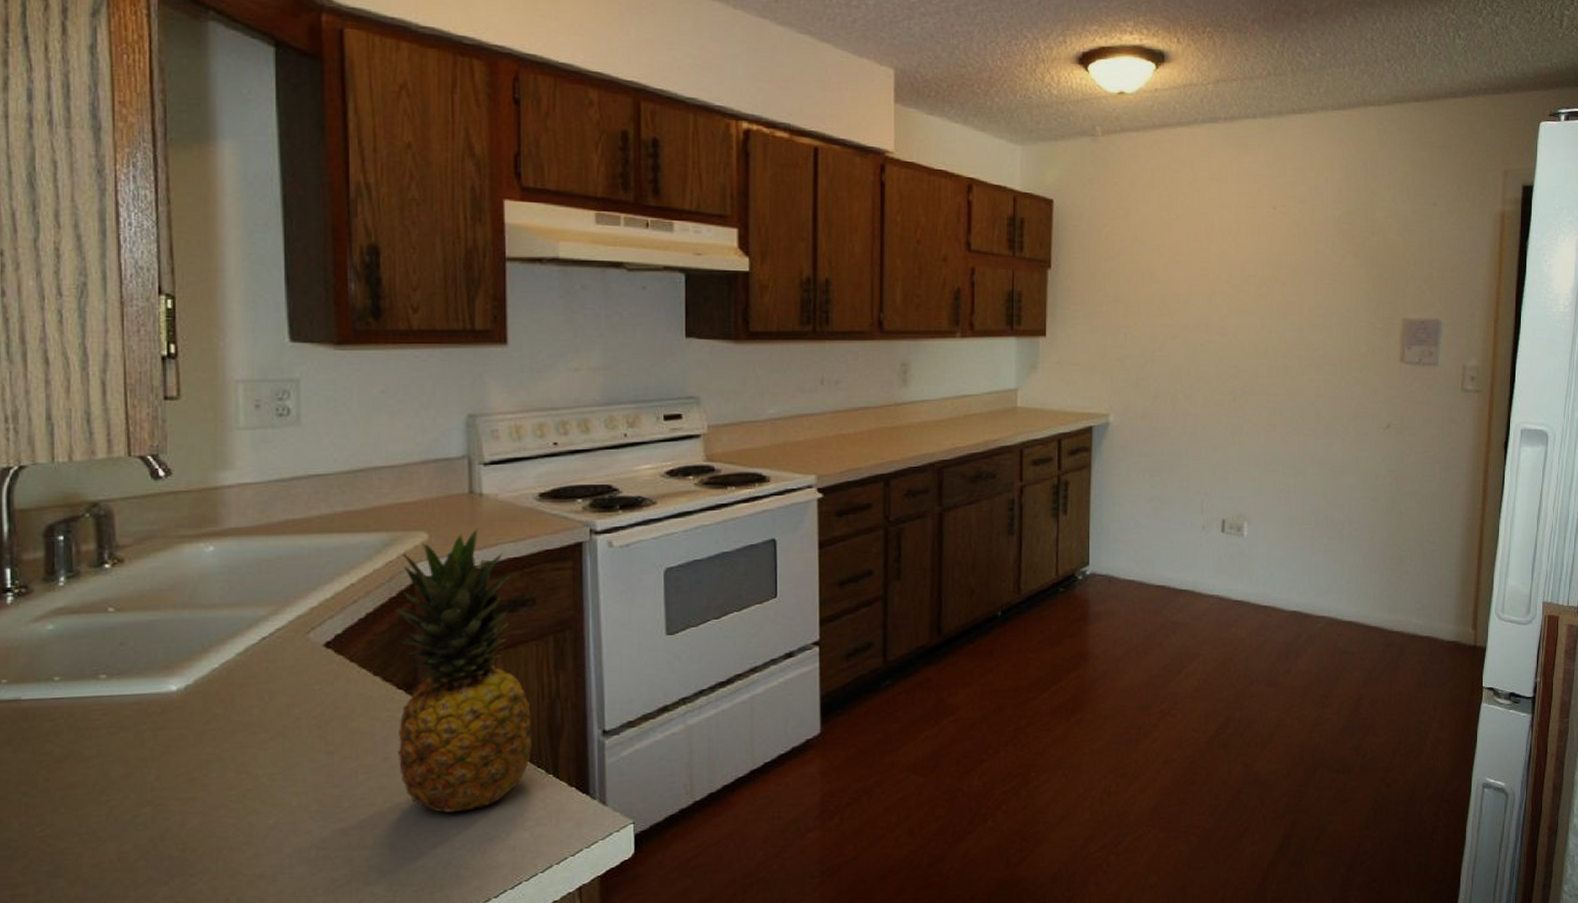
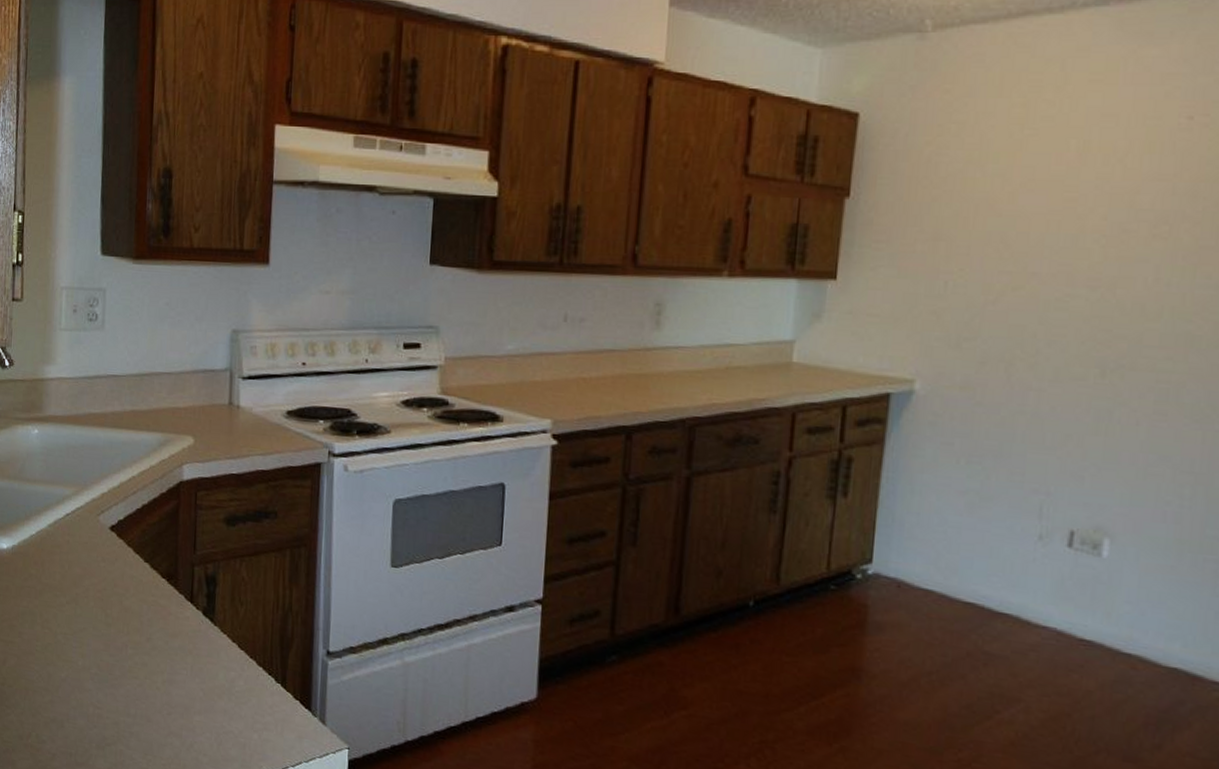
fruit: present [395,528,533,813] -> none [158,438,267,702]

